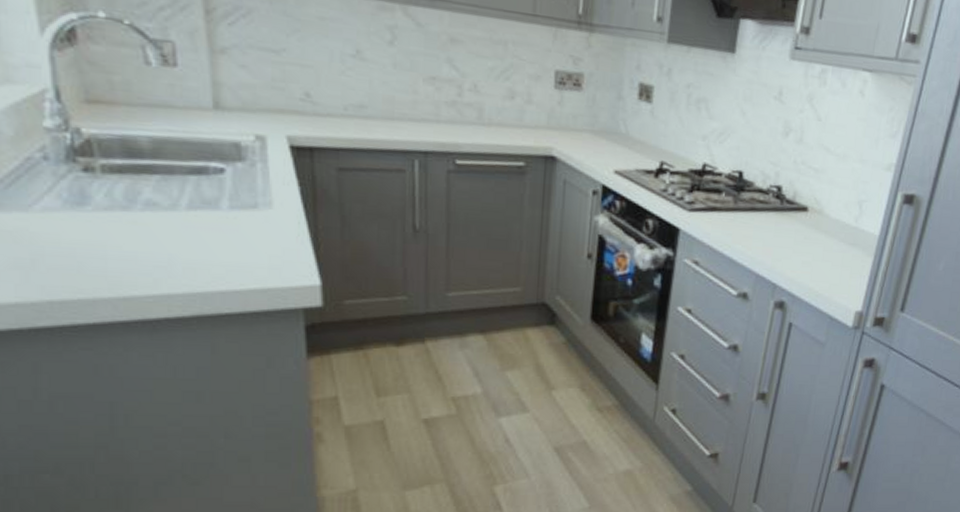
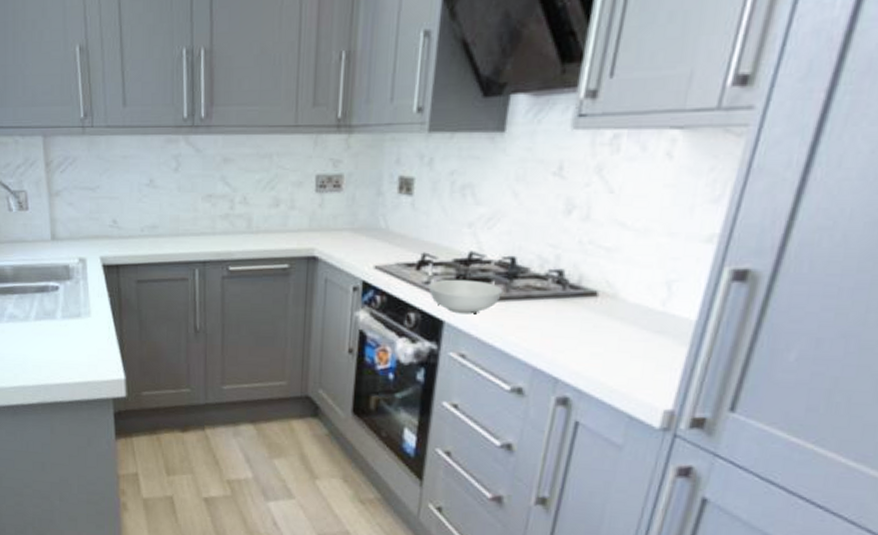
bowl: none [666,188,732,223] -> present [428,279,503,314]

